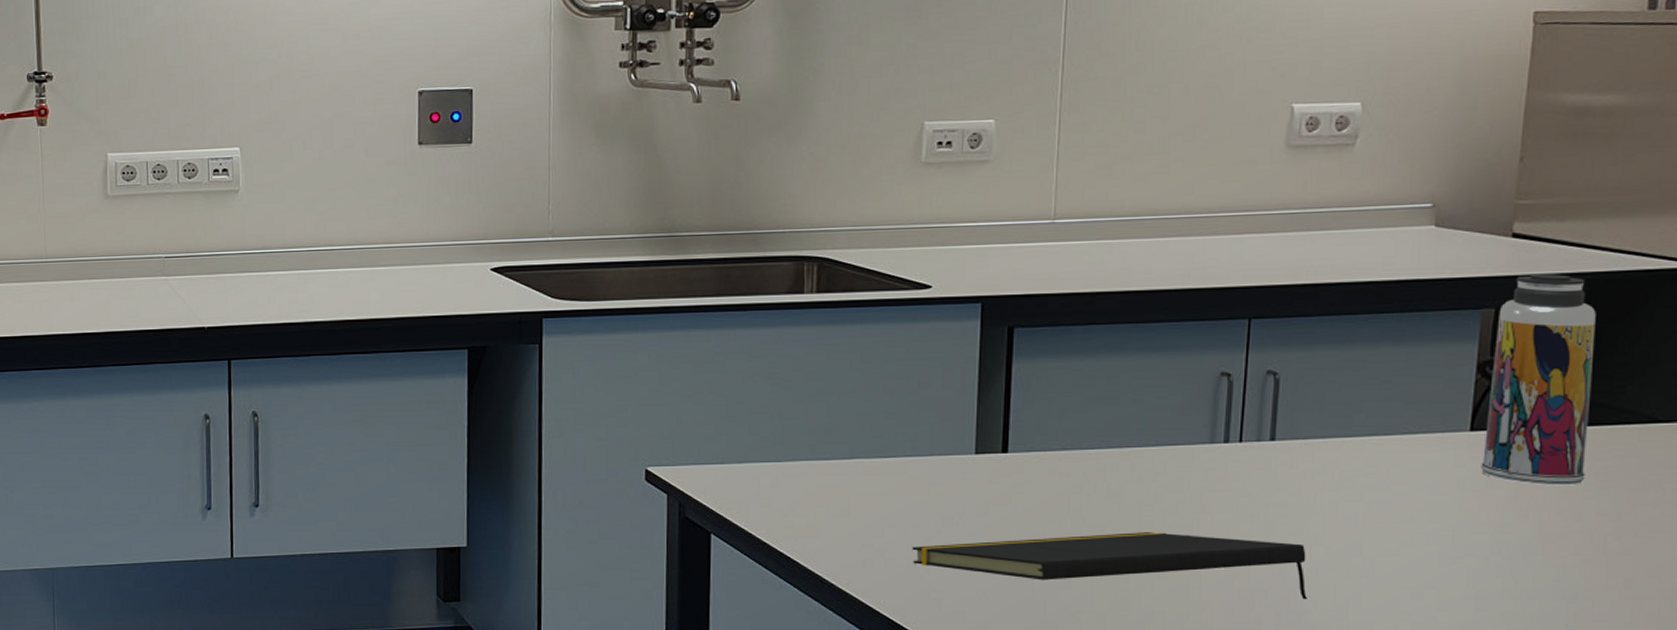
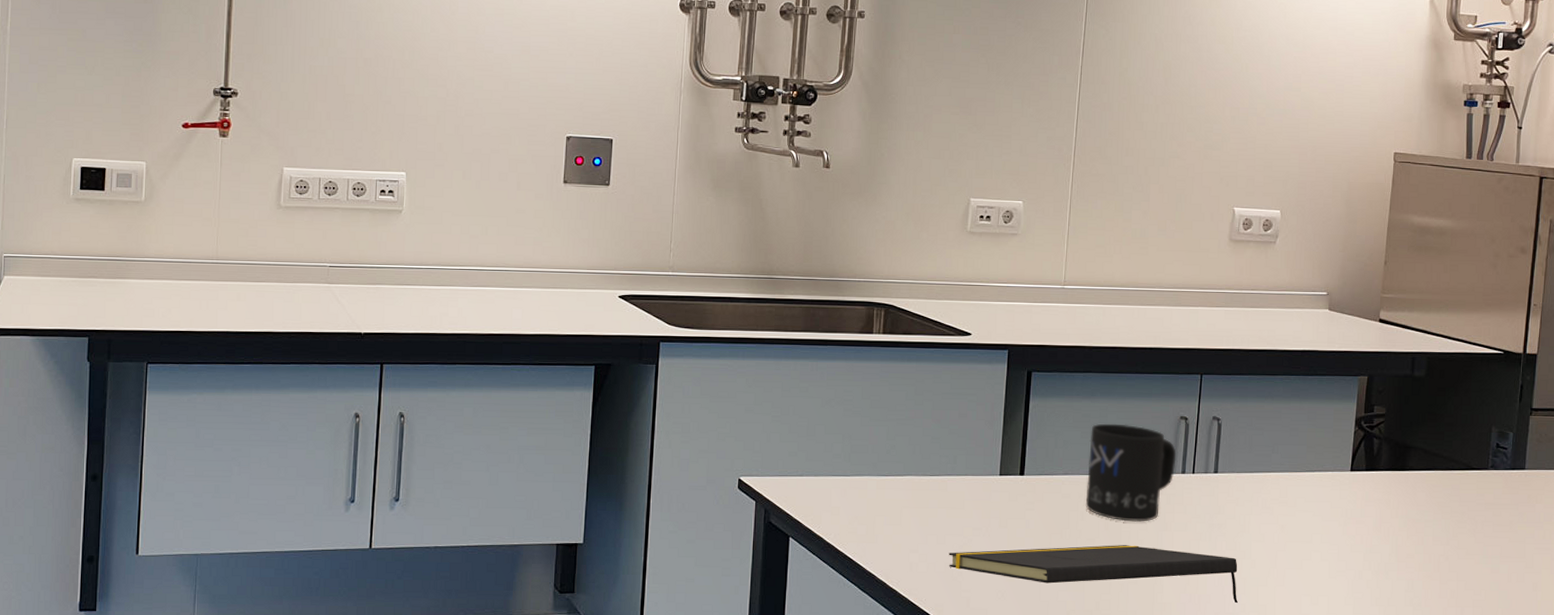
mug: none [1091,385,1216,504] -> present [1085,423,1176,522]
beverage bottle: present [1481,273,1596,486] -> none [1357,351,1433,517]

